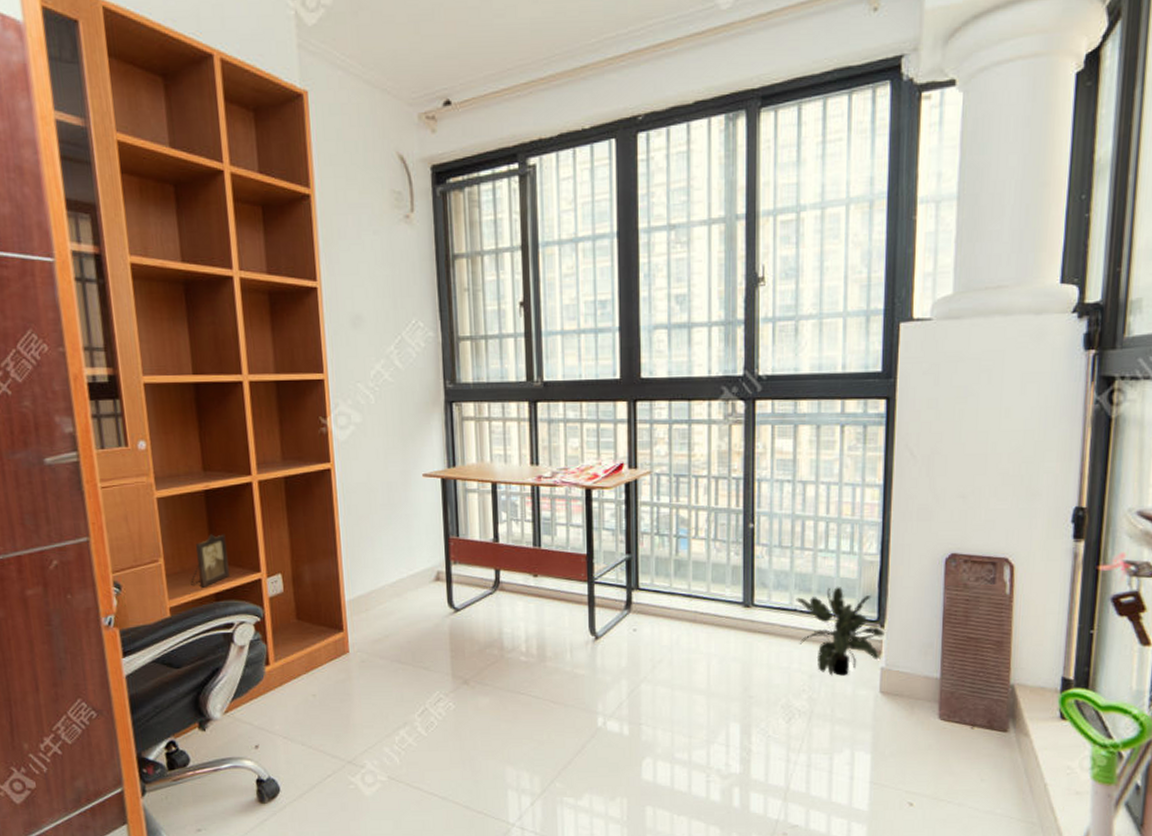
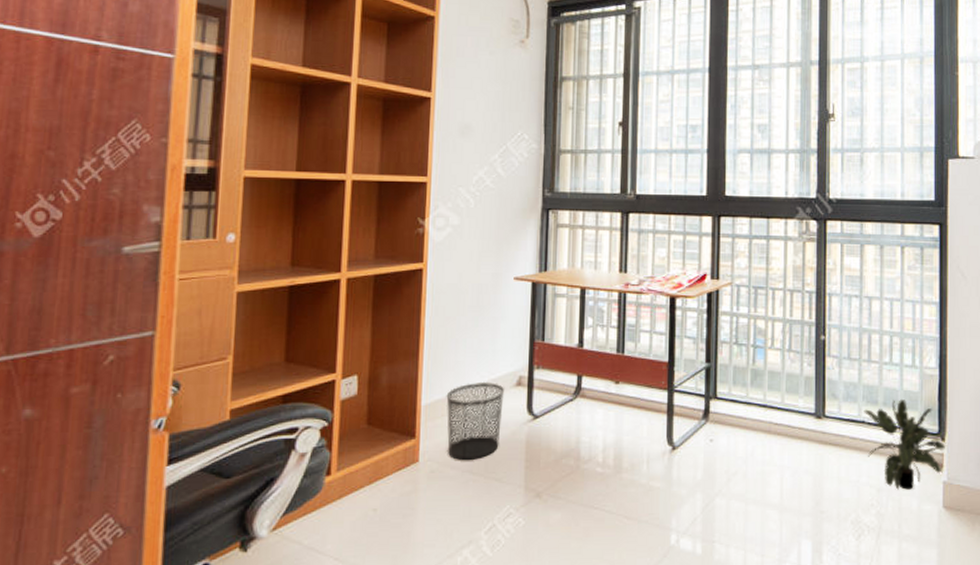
photo frame: present [191,534,230,588] -> none [258,331,304,388]
waste bin: none [368,577,424,652] -> present [446,381,504,461]

